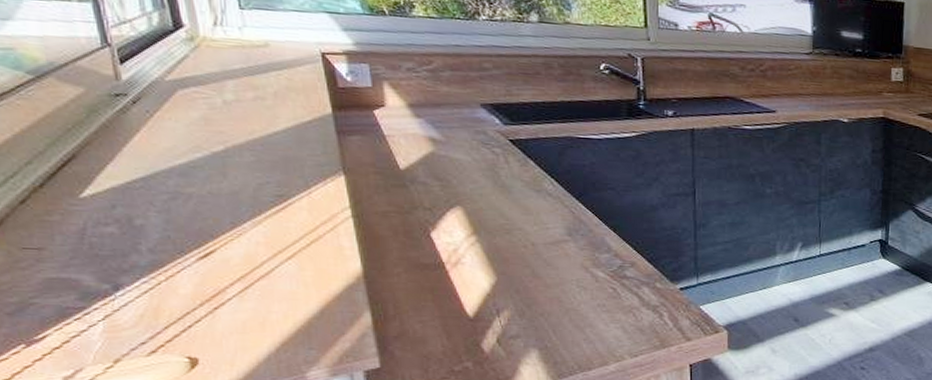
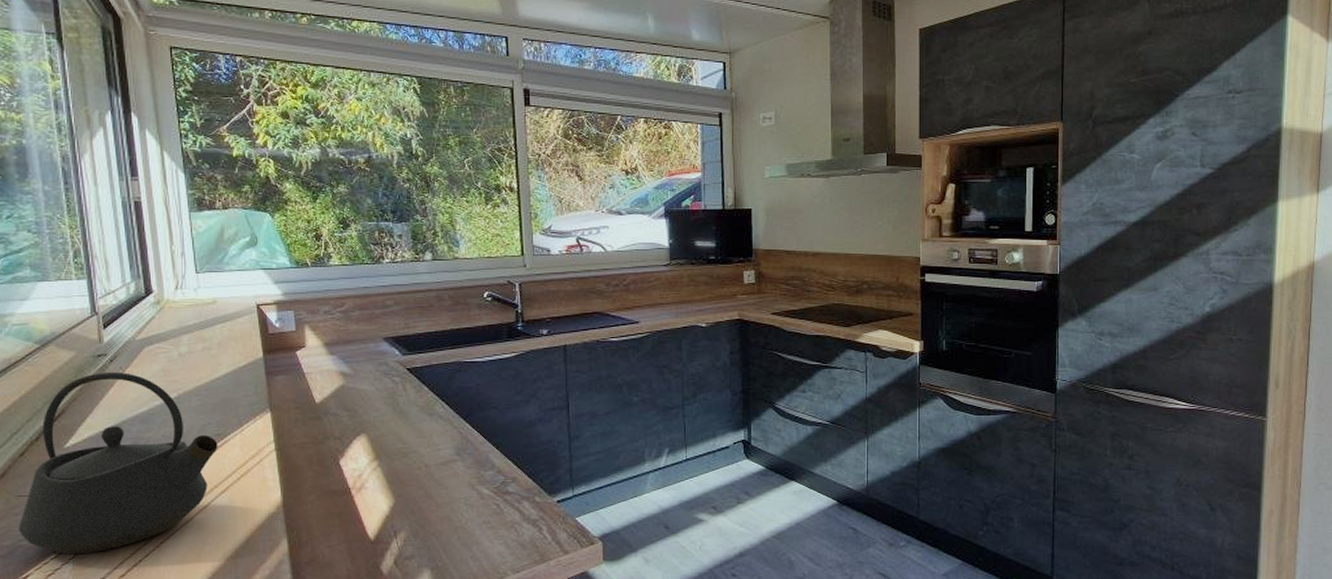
kettle: none [26,114,281,316] -> present [18,371,218,555]

